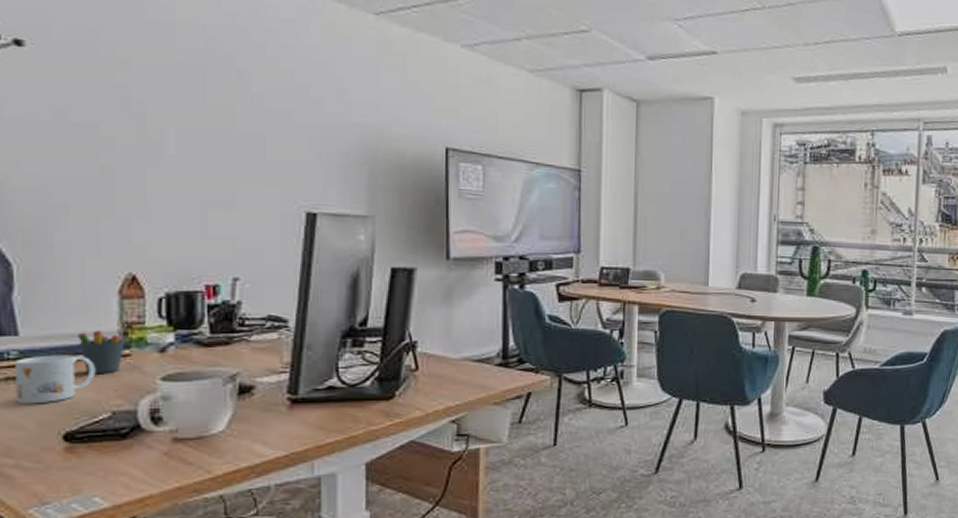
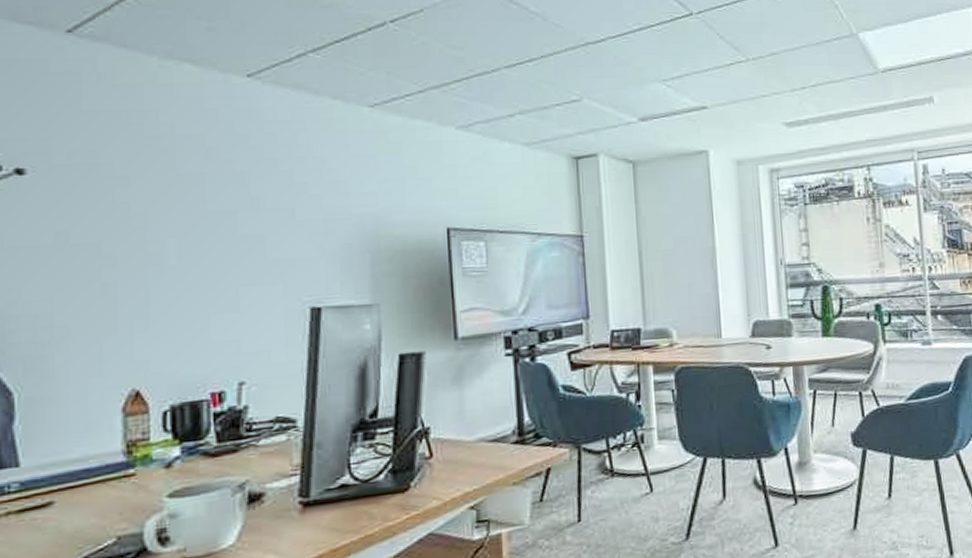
mug: present [15,355,96,404] -> none [16,481,100,540]
pen holder: present [76,324,127,375] -> none [79,442,131,499]

